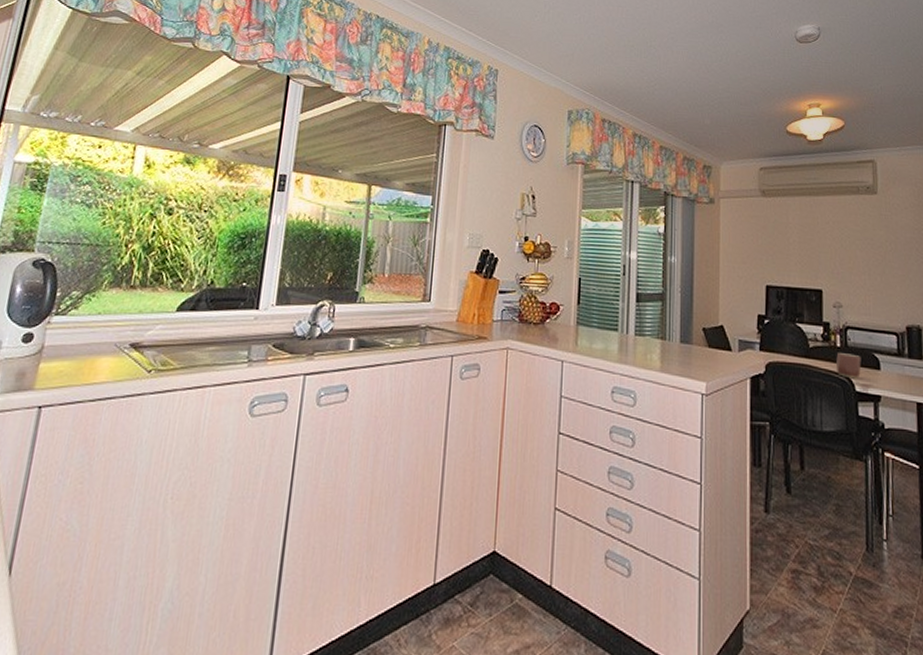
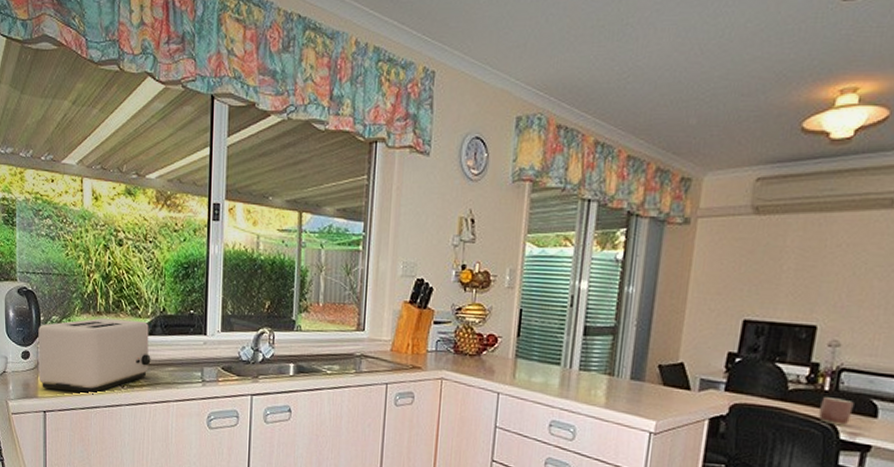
toaster: none [40,293,192,381] -> present [38,318,151,393]

